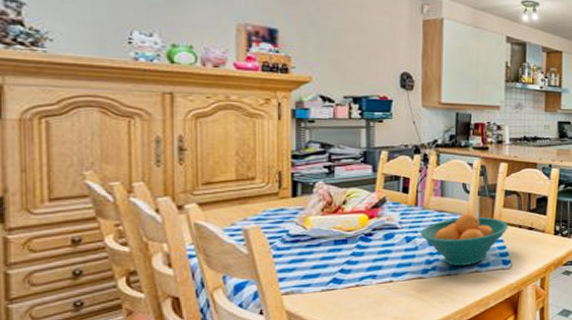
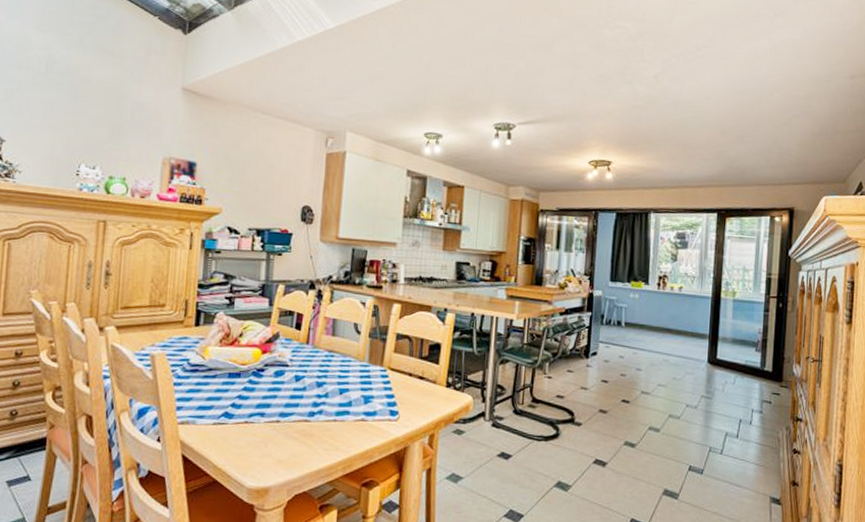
fruit bowl: present [420,212,508,266] -> none [309,354,398,412]

